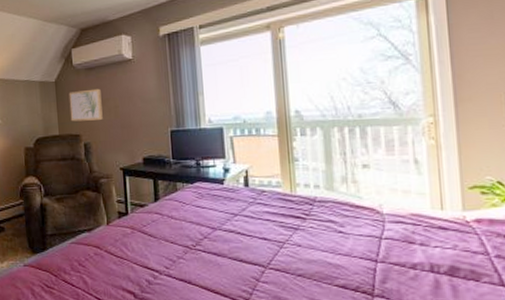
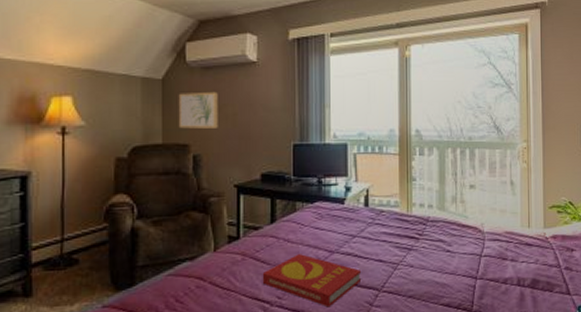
book: none [150,230,247,280] -> present [262,254,362,308]

